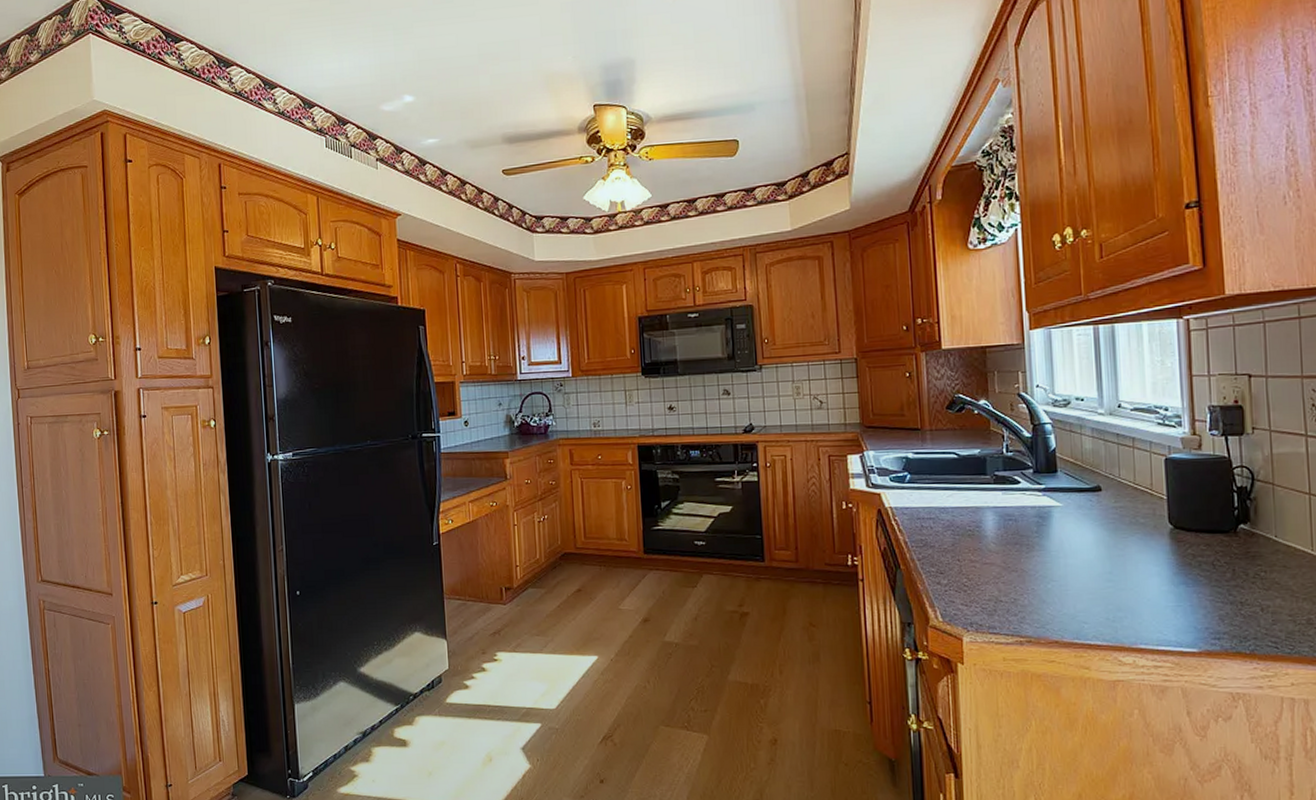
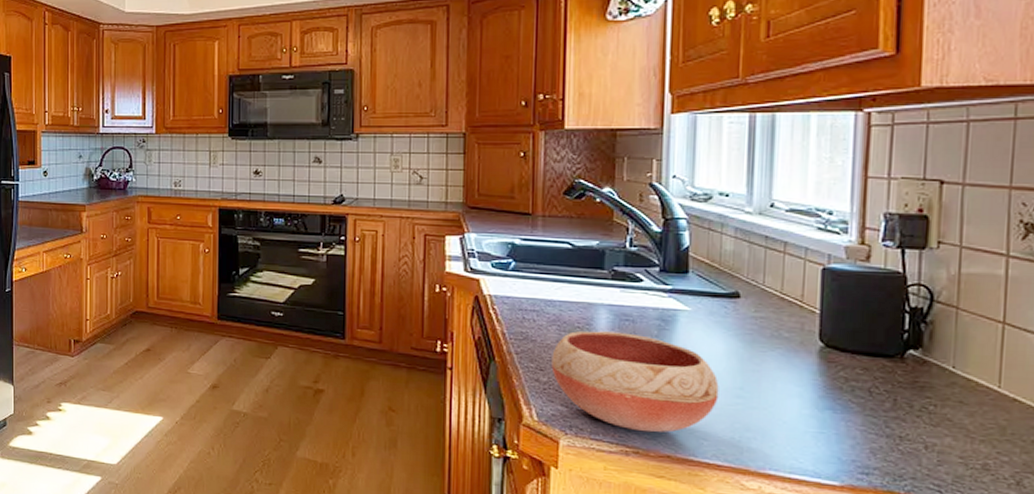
bowl: none [949,531,1093,622] -> present [551,331,719,433]

